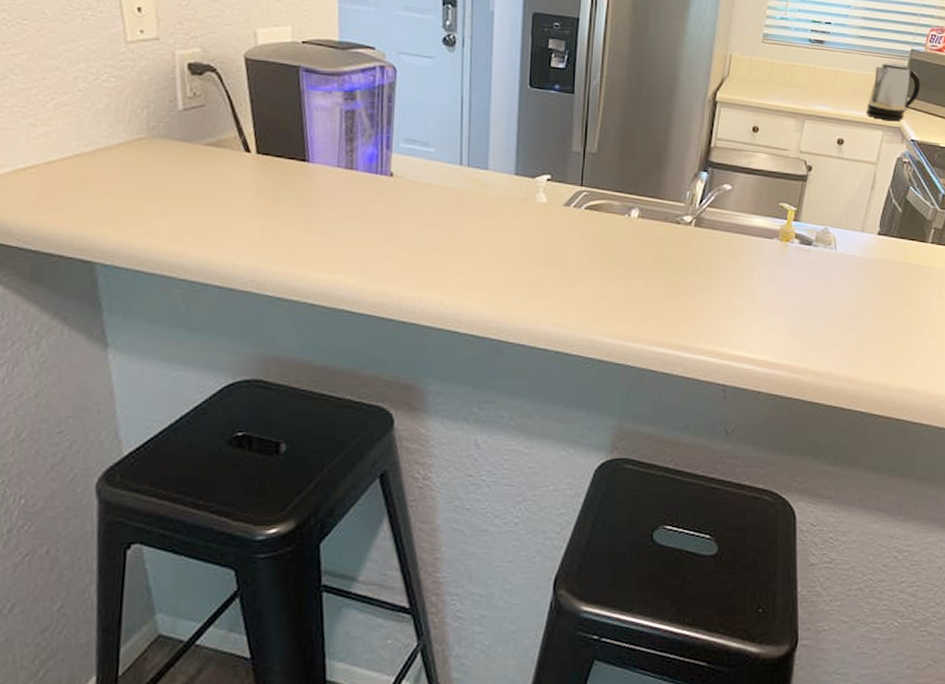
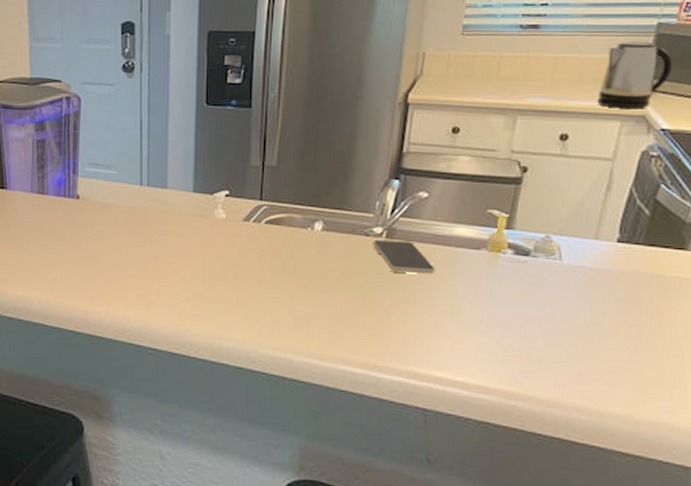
mobile phone: none [683,227,736,261] -> present [373,239,435,274]

